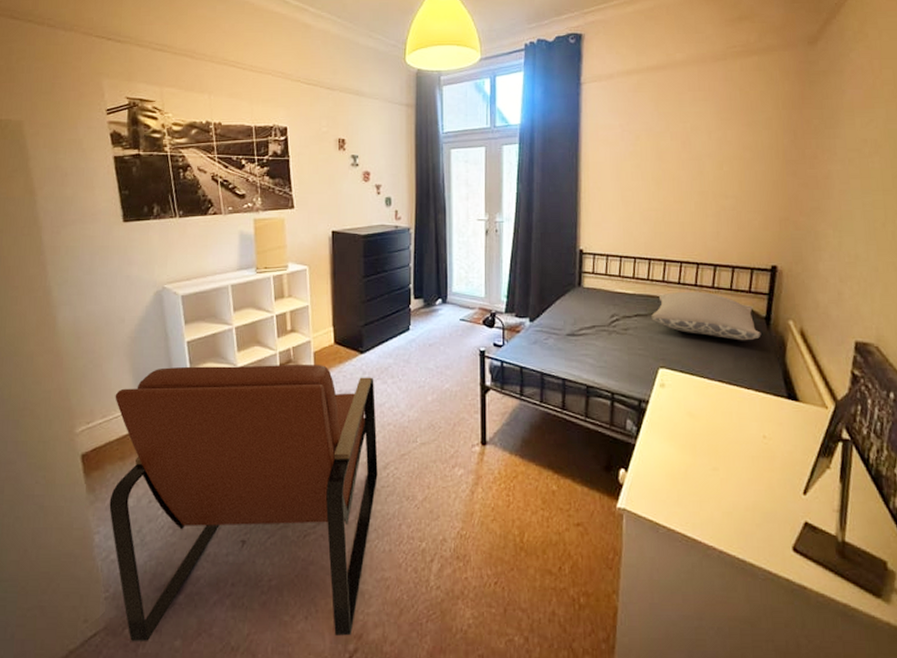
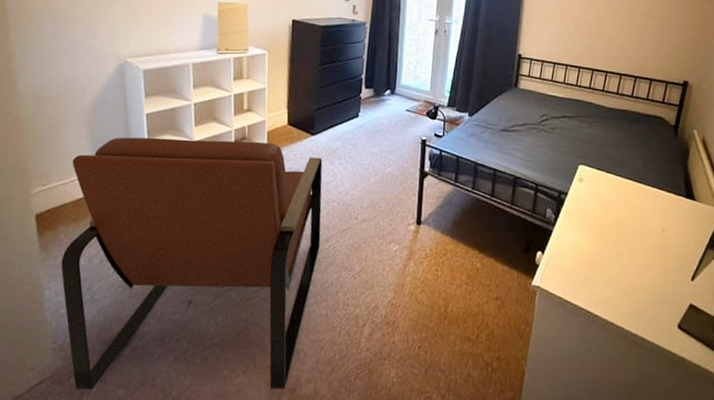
pillow: present [651,292,761,341] -> none [576,98,669,146]

